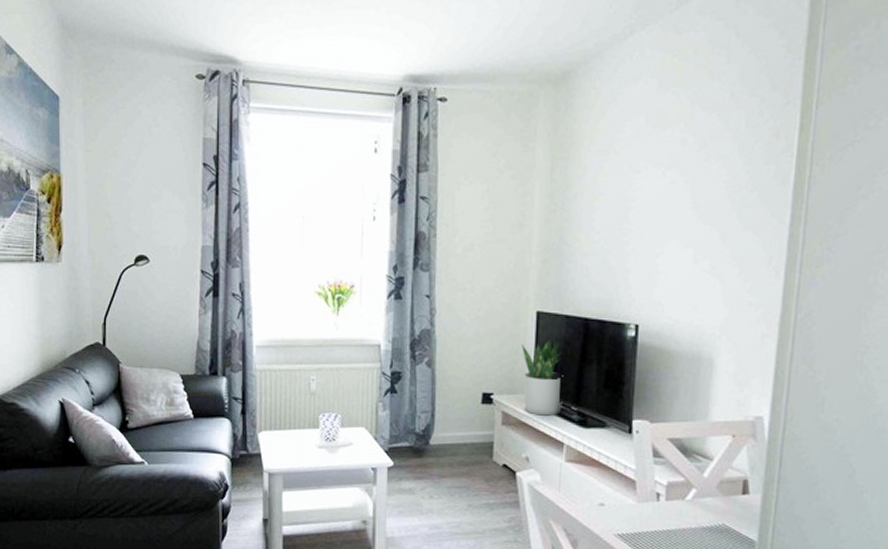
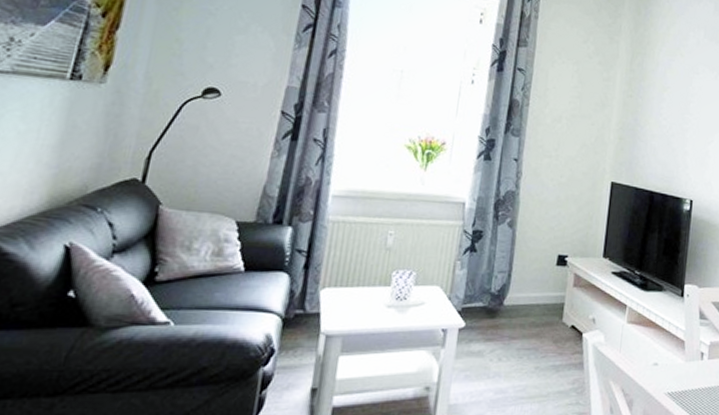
planter: present [522,339,564,416] -> none [594,208,630,279]

